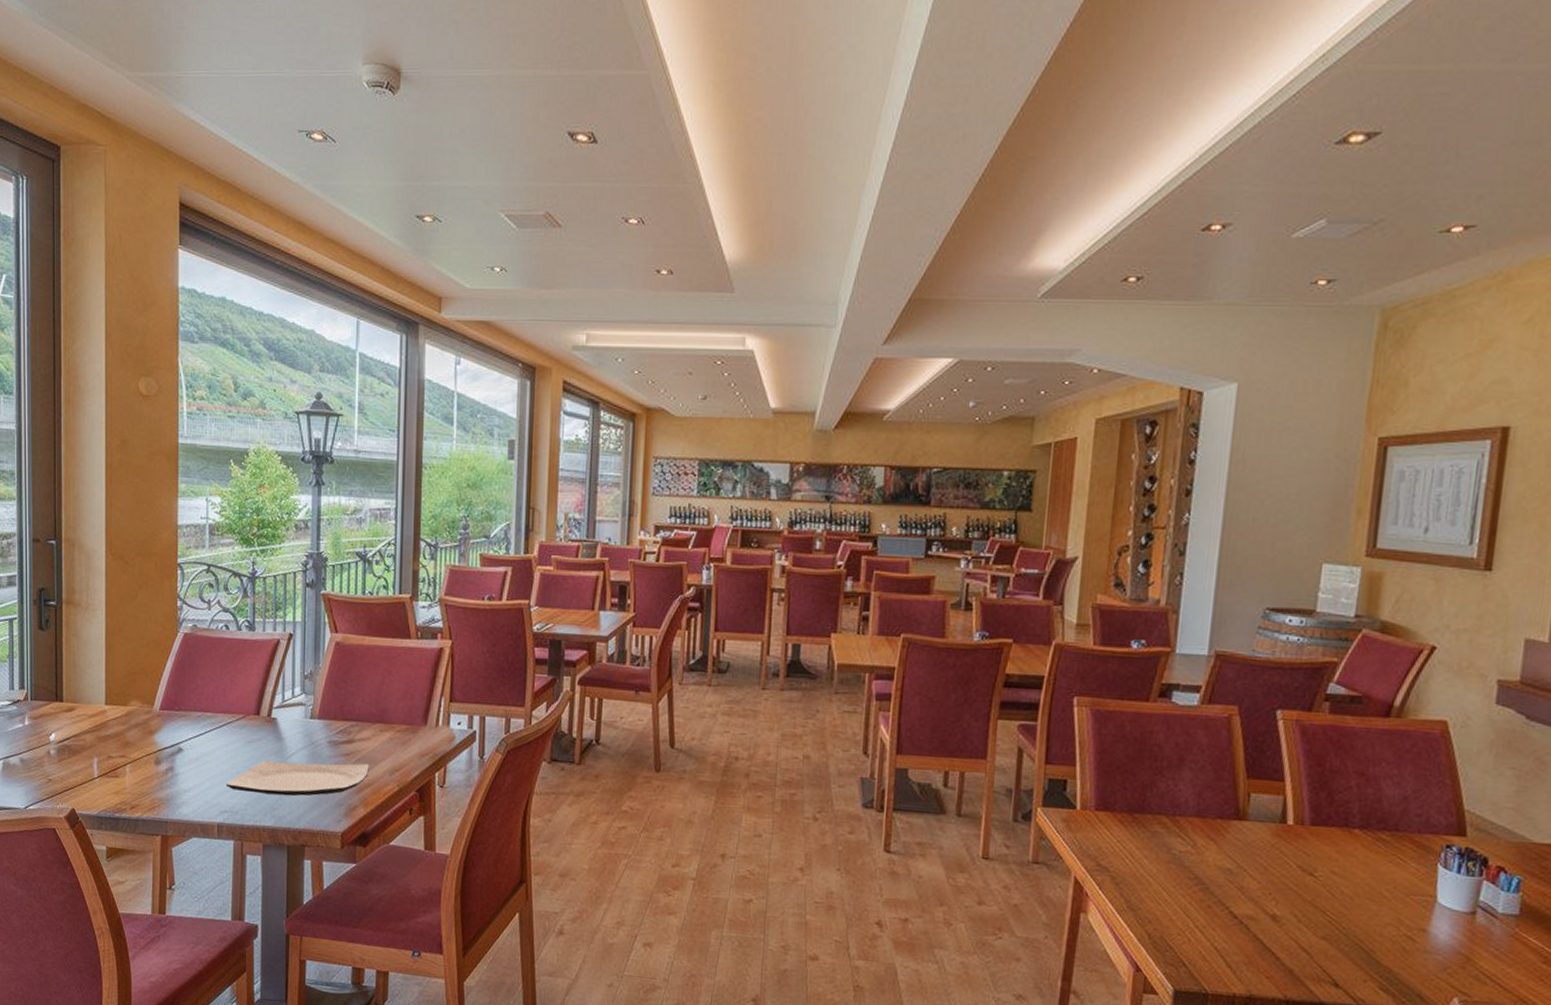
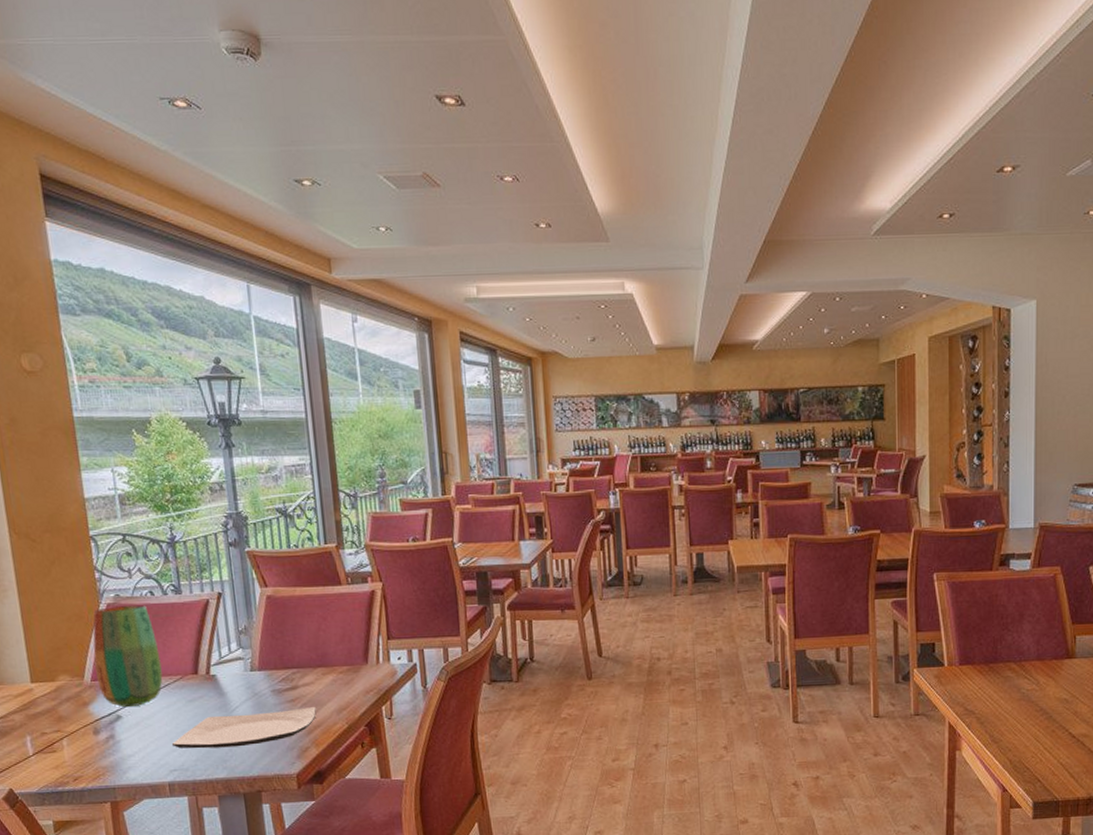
vase: none [165,637,226,741] -> present [93,605,163,708]

